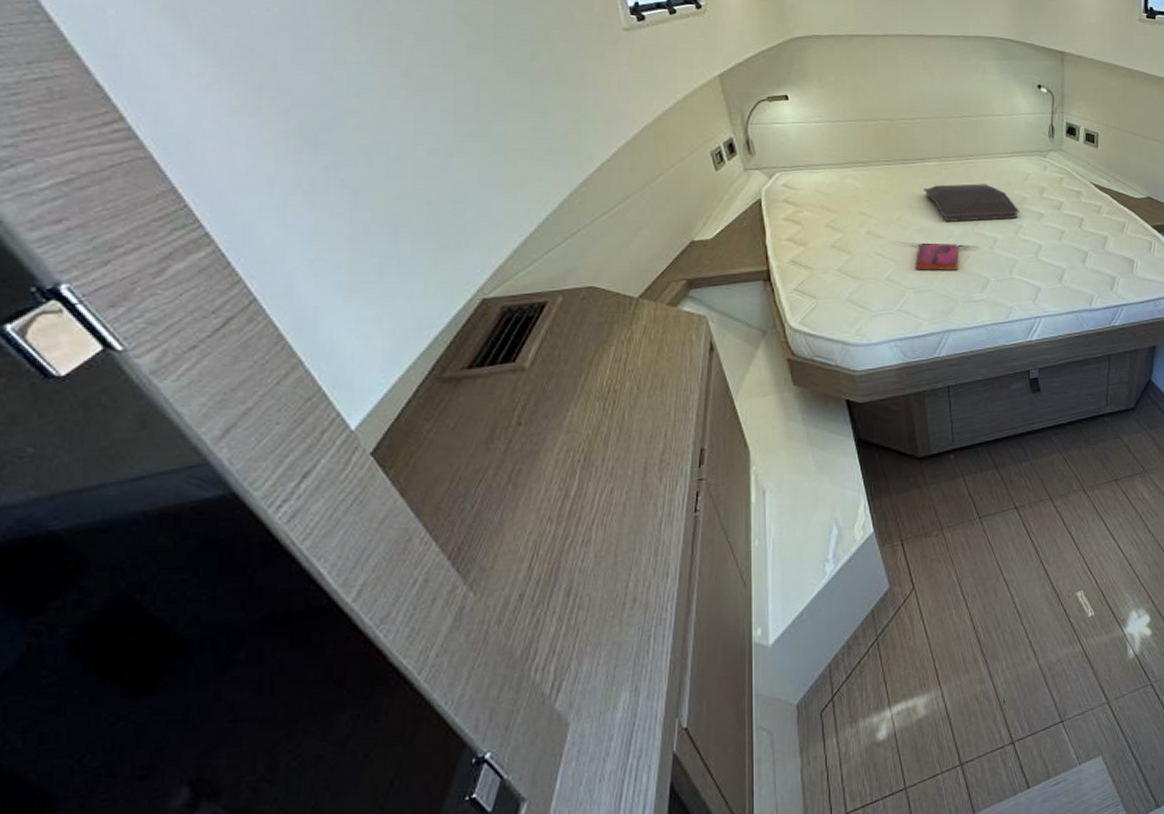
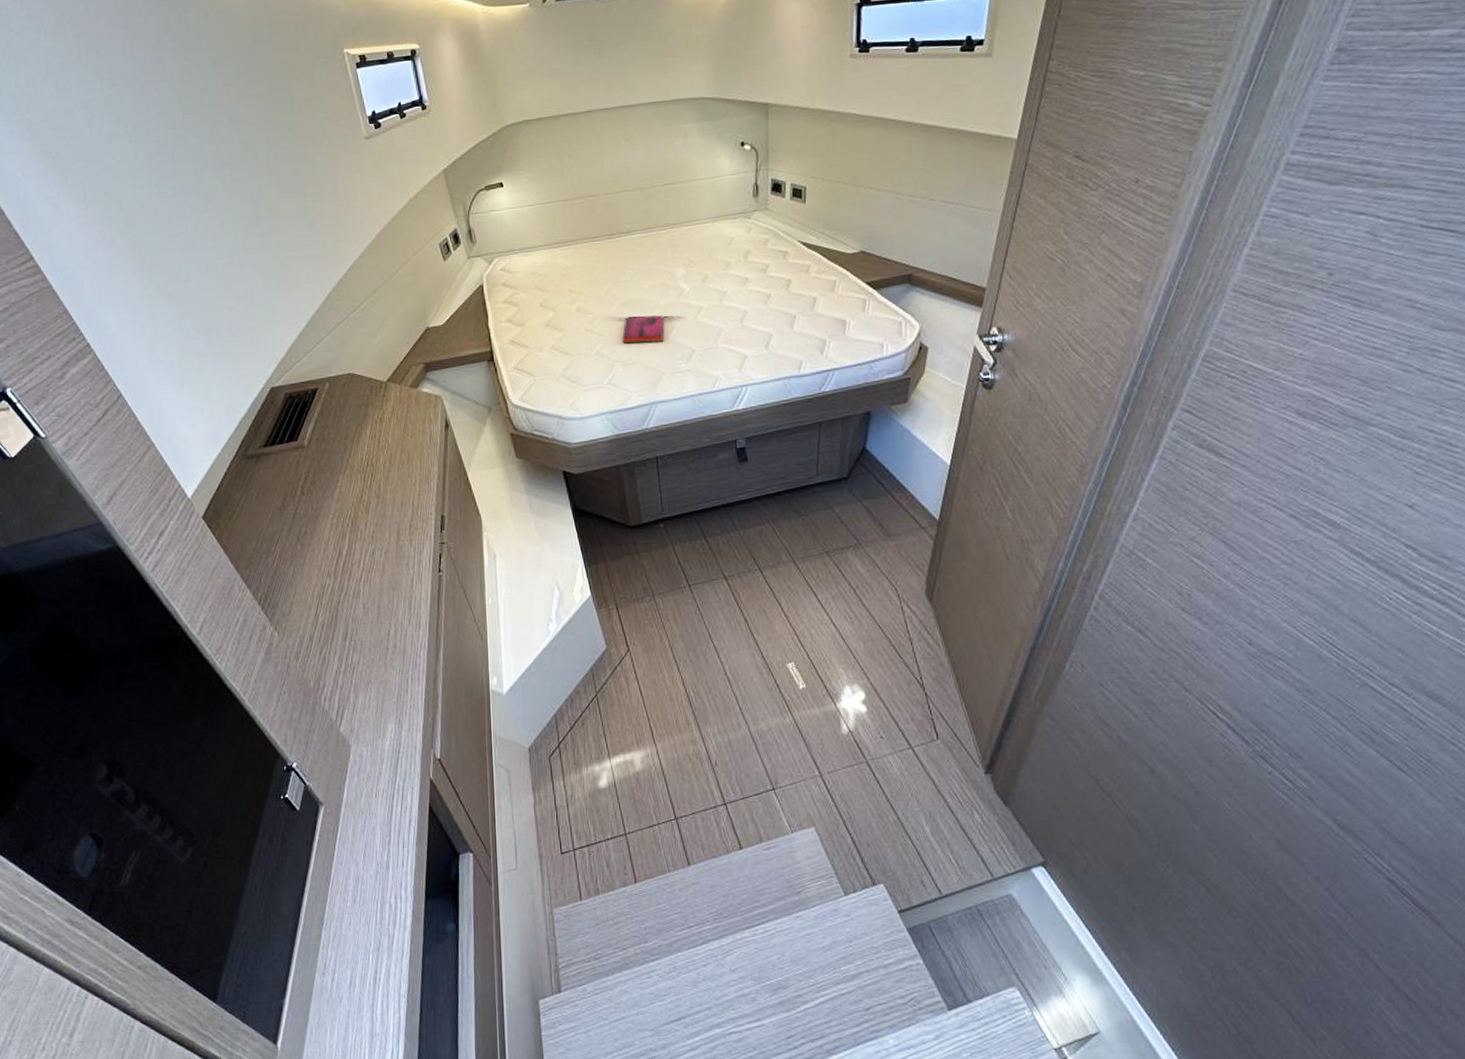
serving tray: present [922,183,1020,223] -> none [628,252,724,294]

